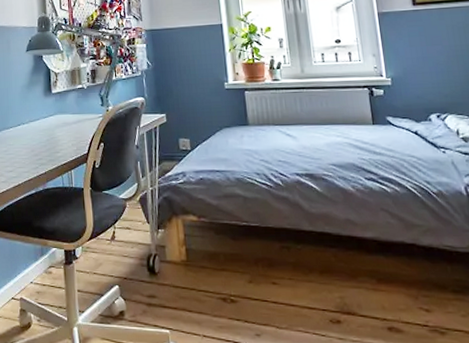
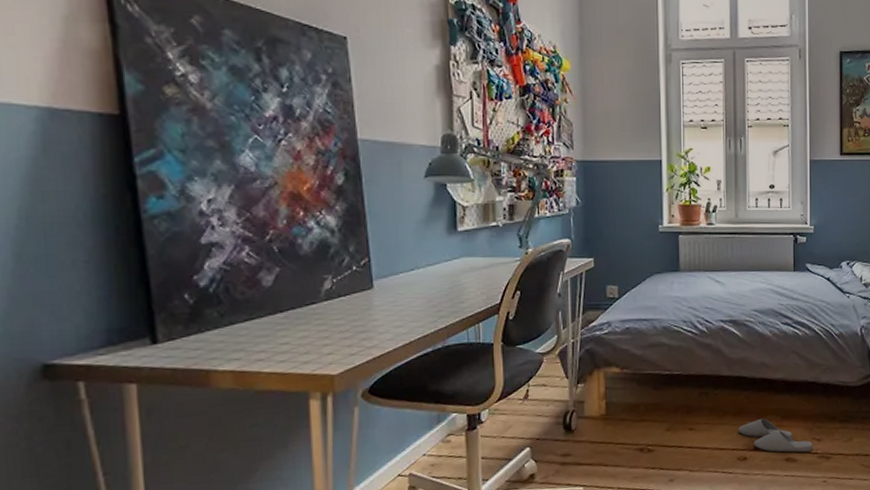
slippers: none [327,279,421,324] -> present [738,418,813,453]

